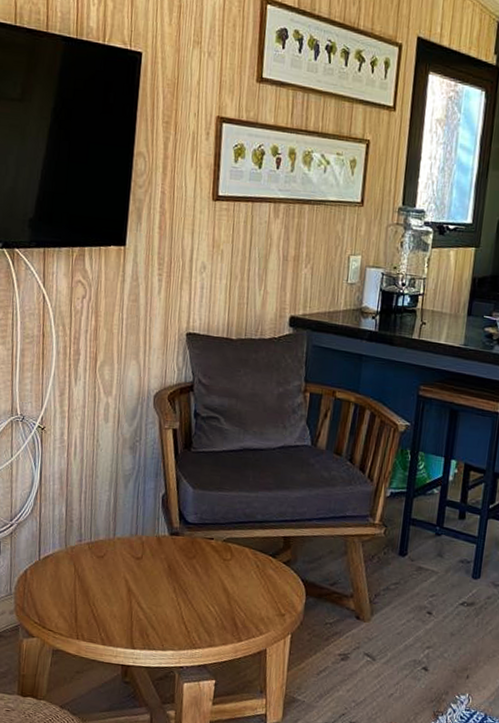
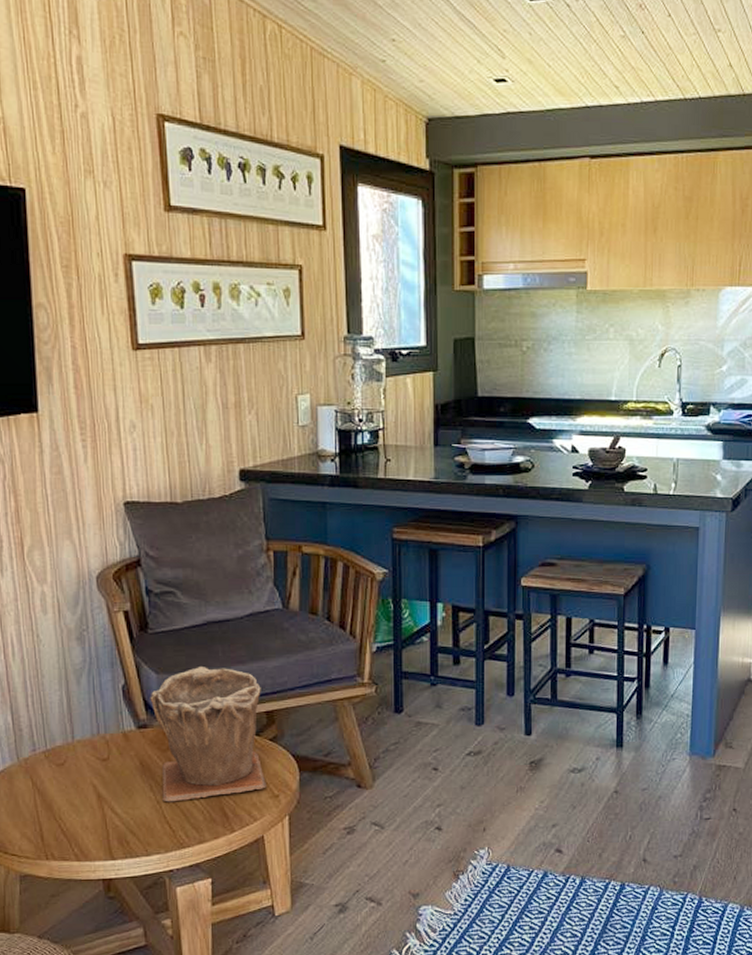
plant pot: none [183,487,282,608] -> present [150,665,266,802]

